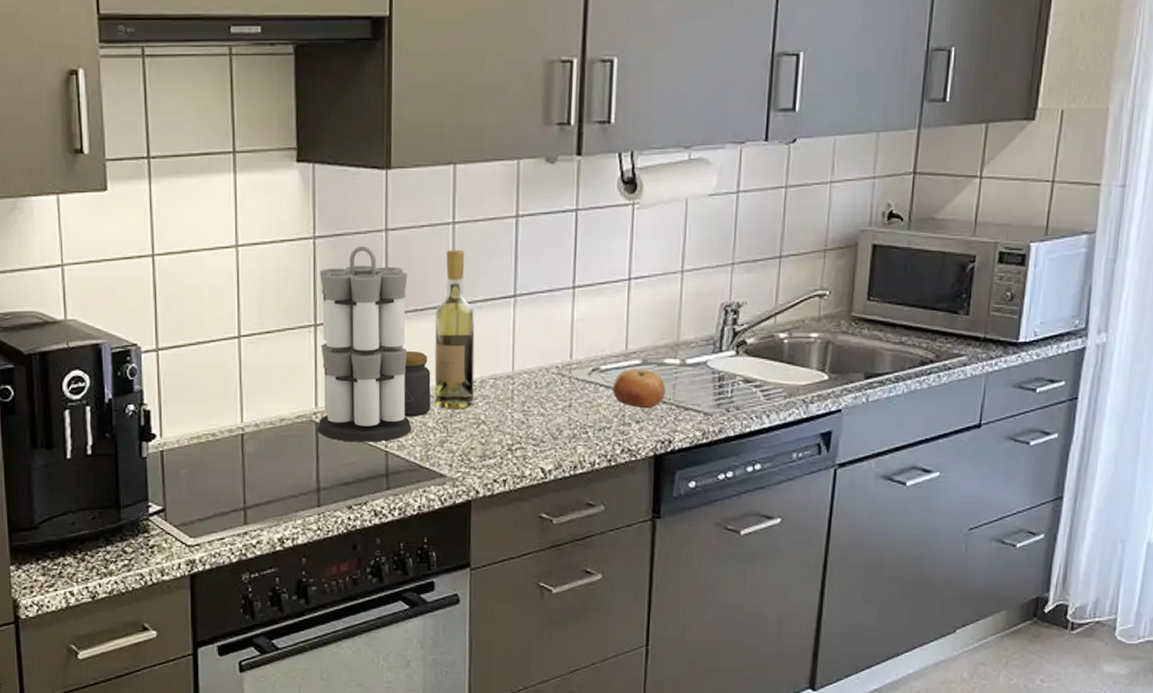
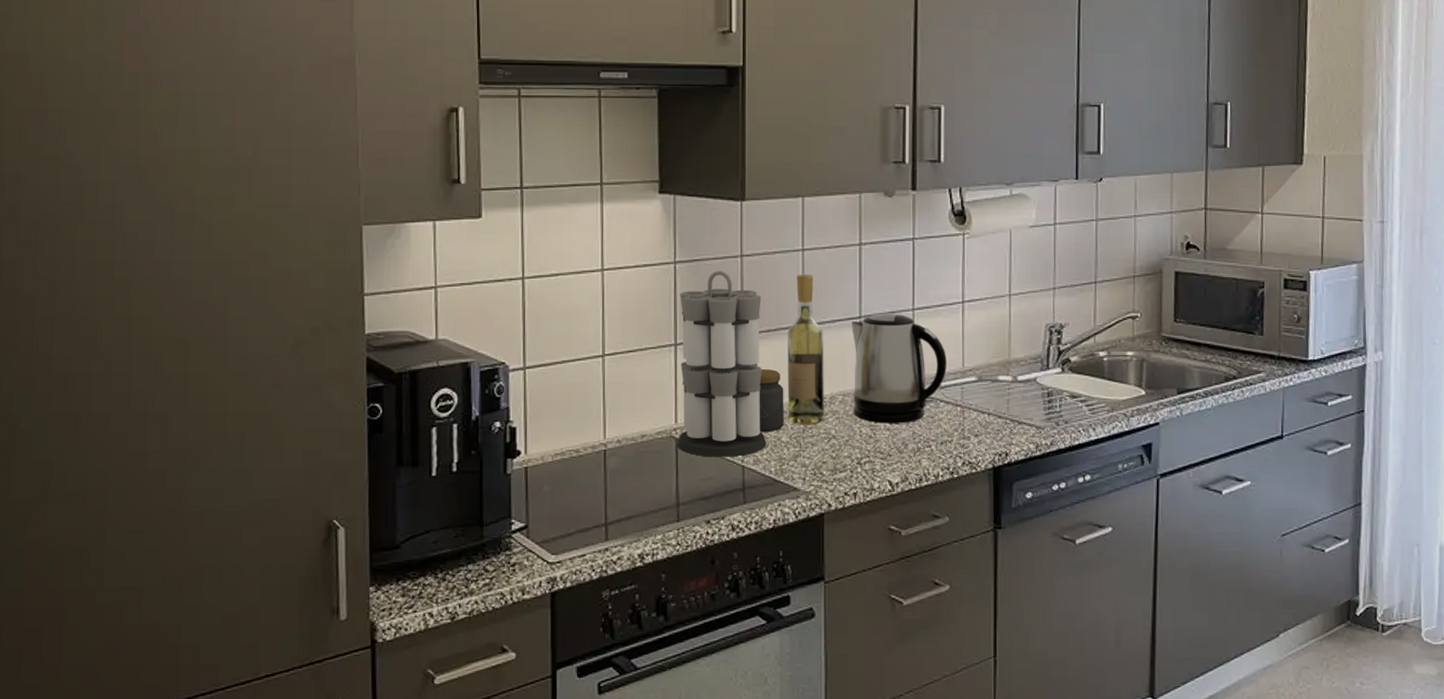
kettle: none [505,291,610,409] -> present [851,313,948,424]
fruit: present [613,369,666,409] -> none [952,385,1001,423]

